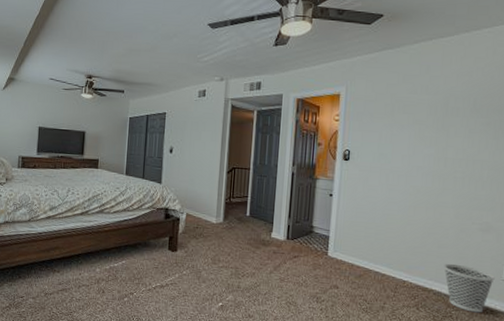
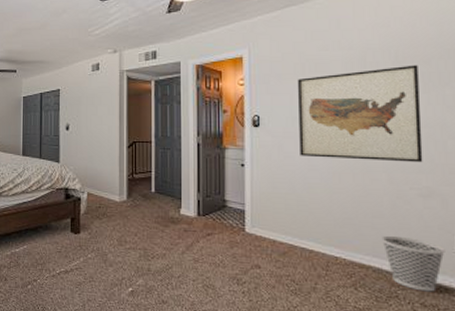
wall art: none [382,112,492,201] -> present [297,64,423,163]

